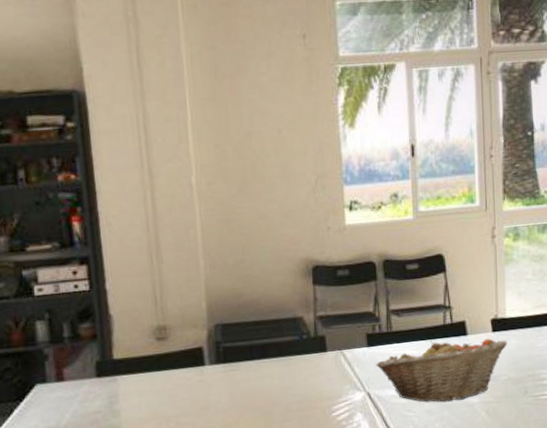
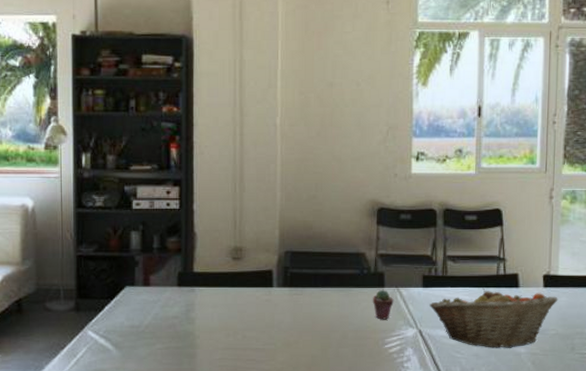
potted succulent: none [314,353,338,387] -> present [372,289,394,320]

